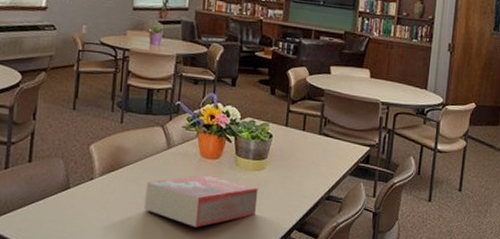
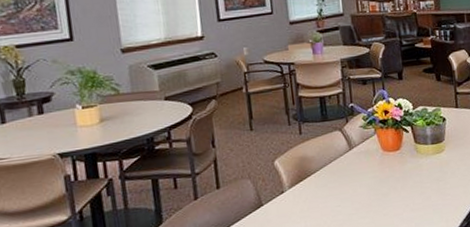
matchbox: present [144,174,259,228] -> none [335,166,444,217]

